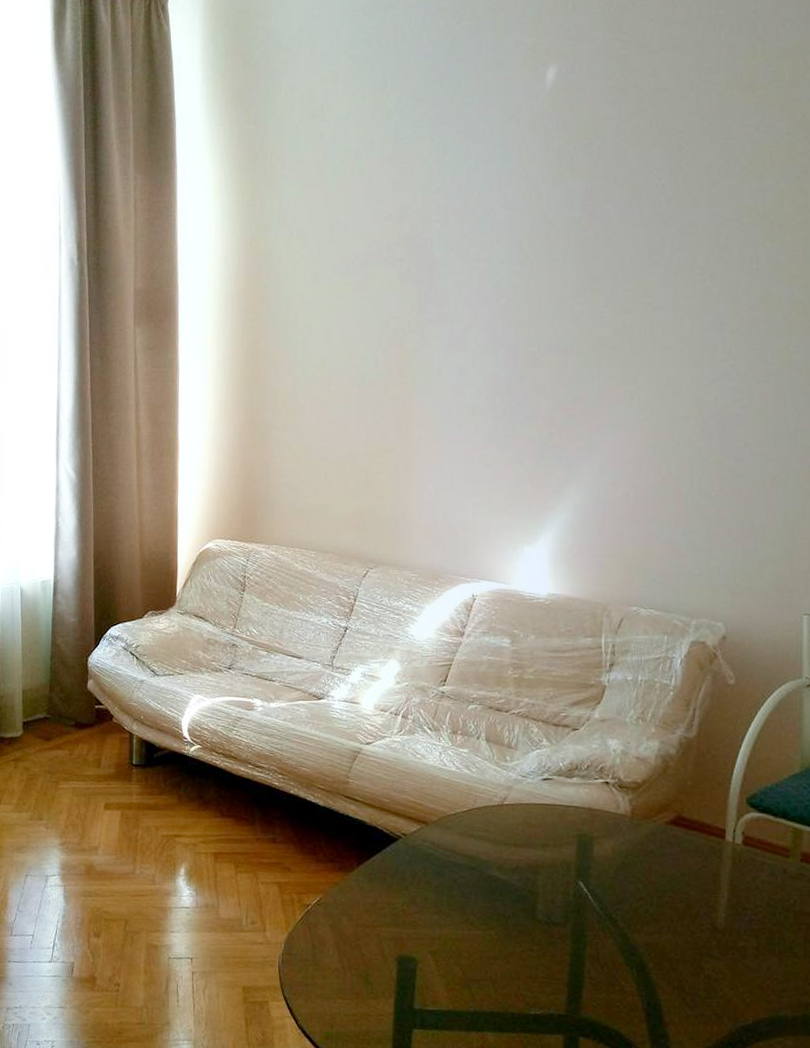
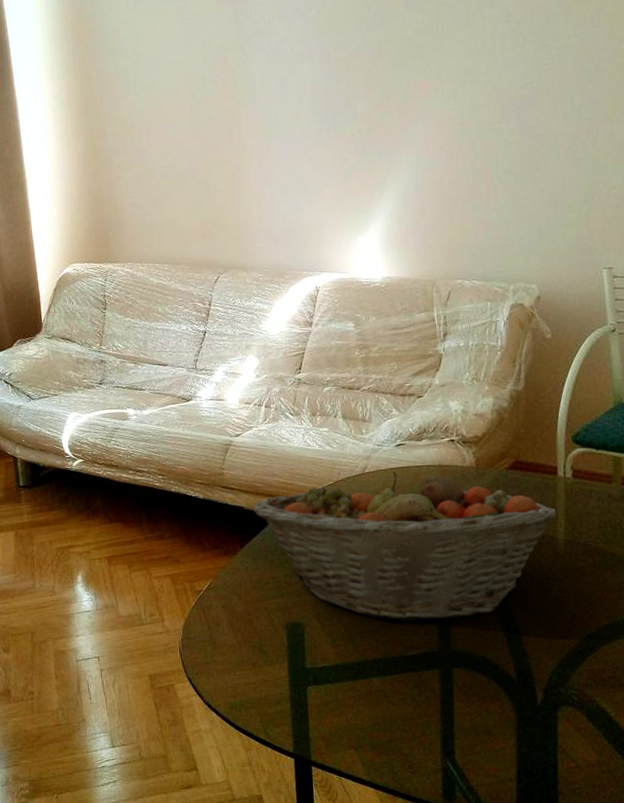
fruit basket: none [376,807,719,983] -> present [253,471,556,623]

